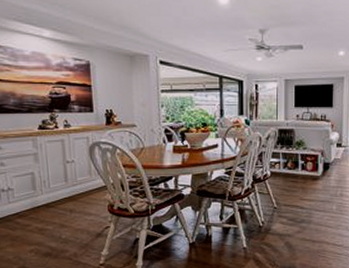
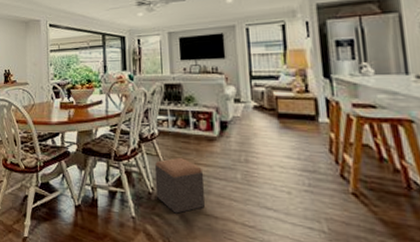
footstool: none [265,195,307,241] -> present [154,158,206,214]

